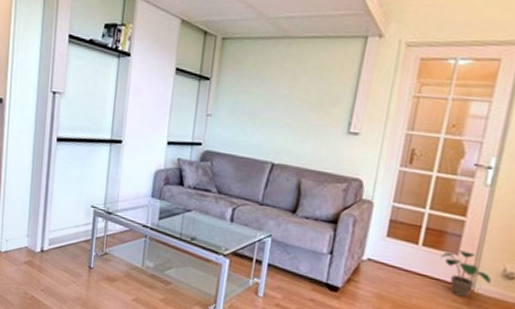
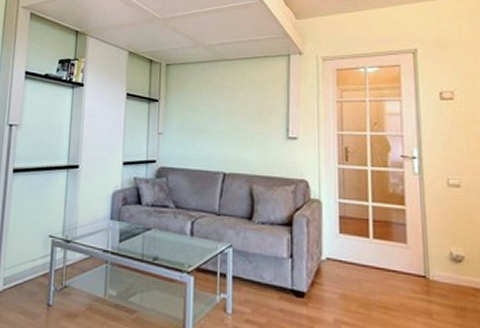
potted plant: present [441,250,491,297] -> none [392,239,442,286]

